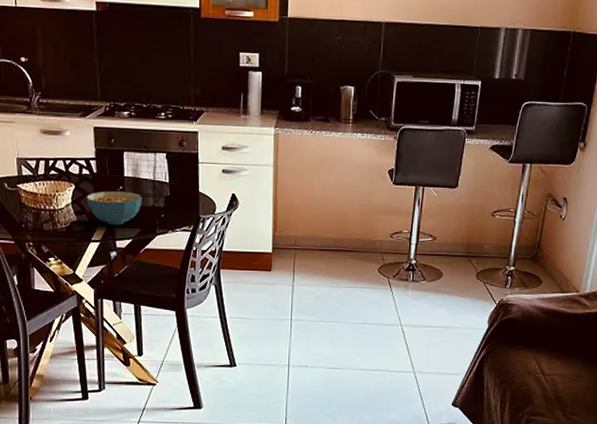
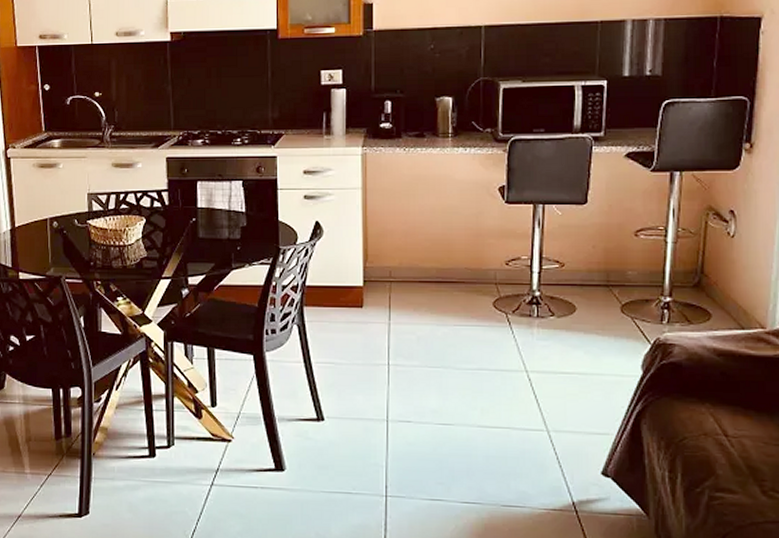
cereal bowl: present [86,191,142,226] -> none [157,223,217,261]

